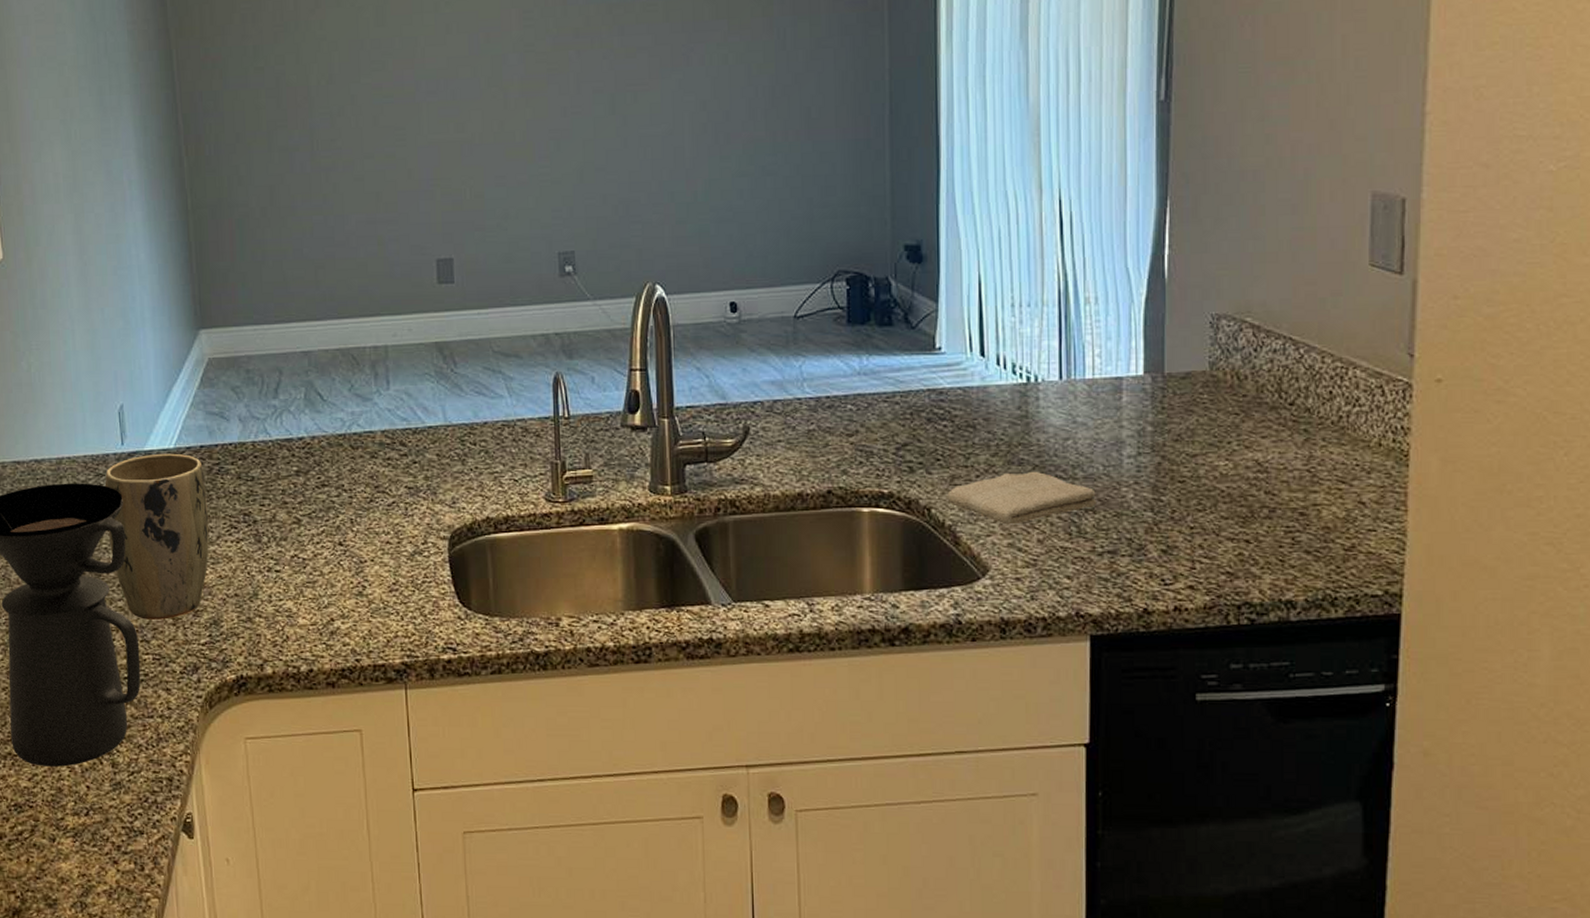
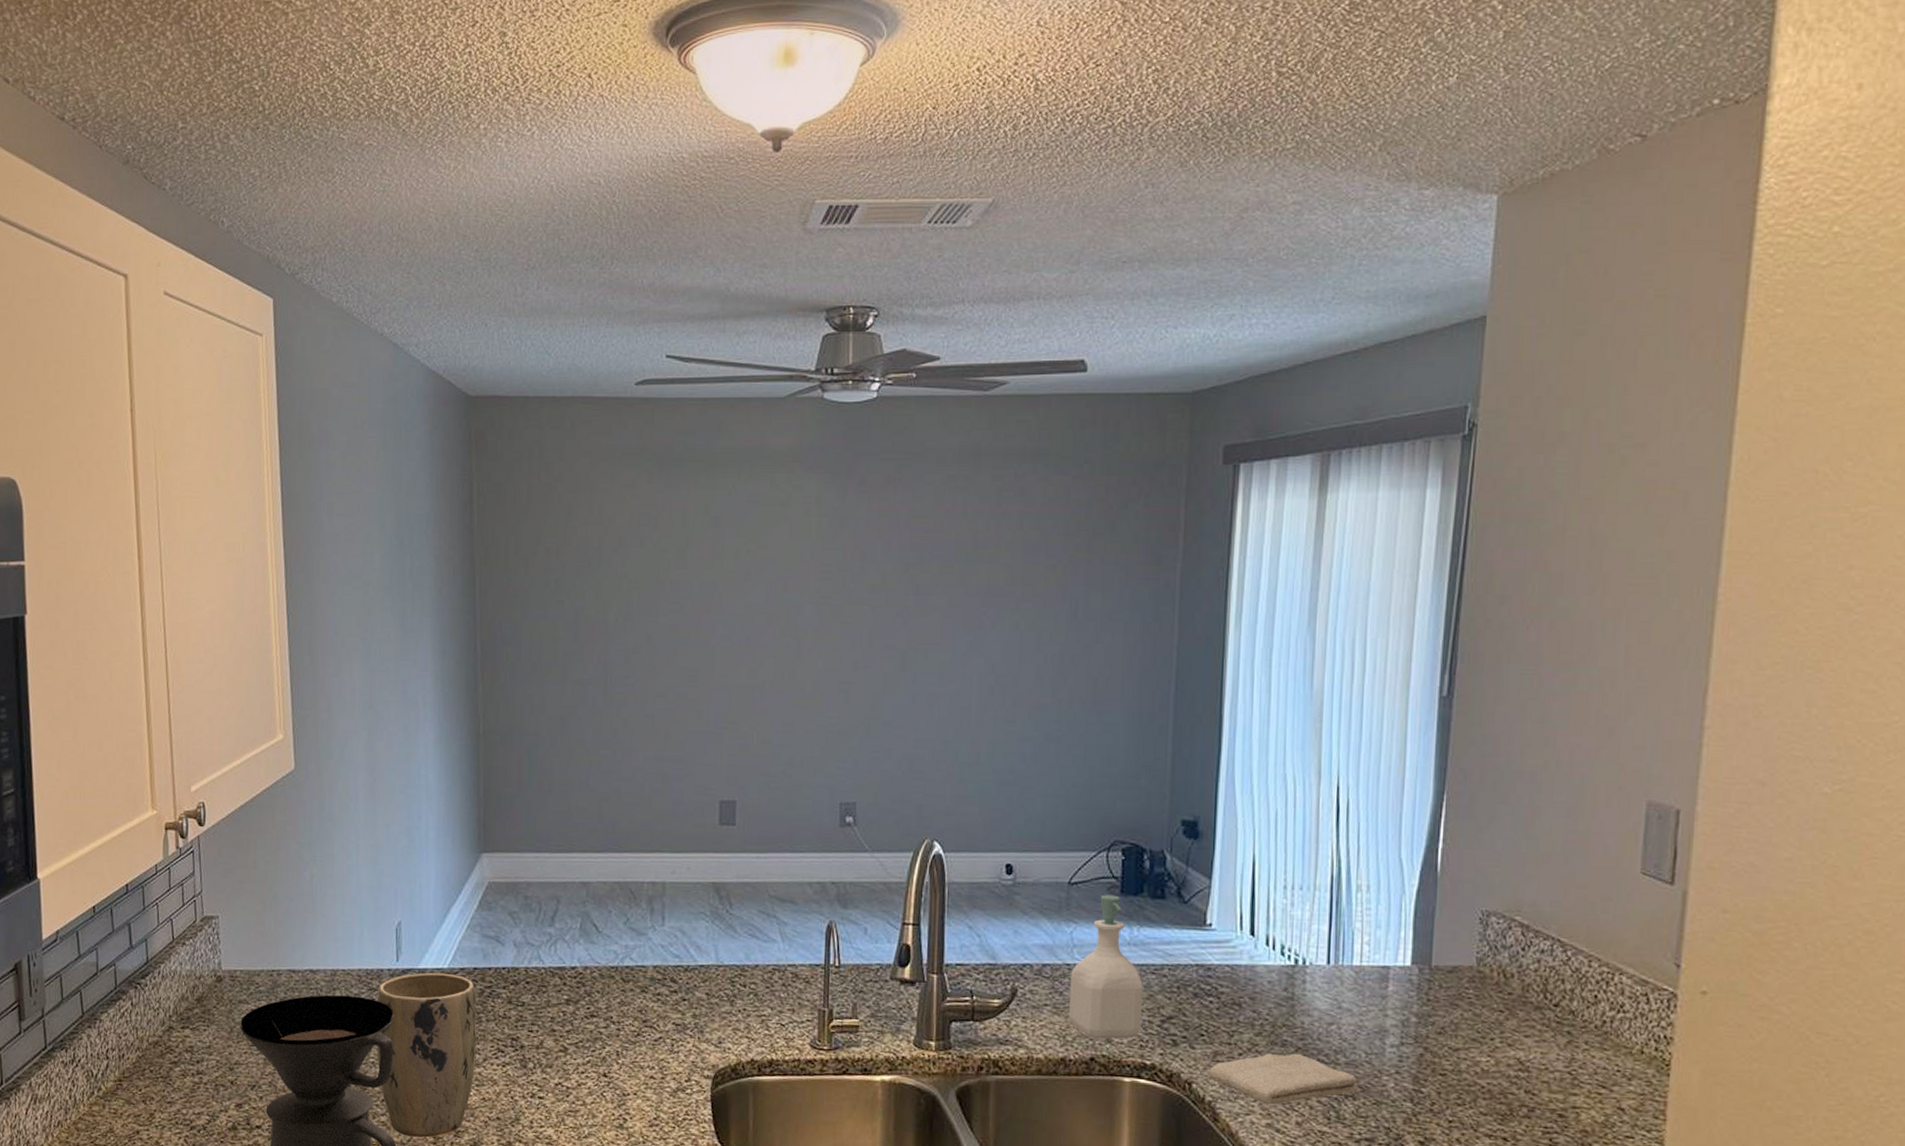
soap bottle: none [802,325,877,471] -> present [1069,894,1143,1040]

